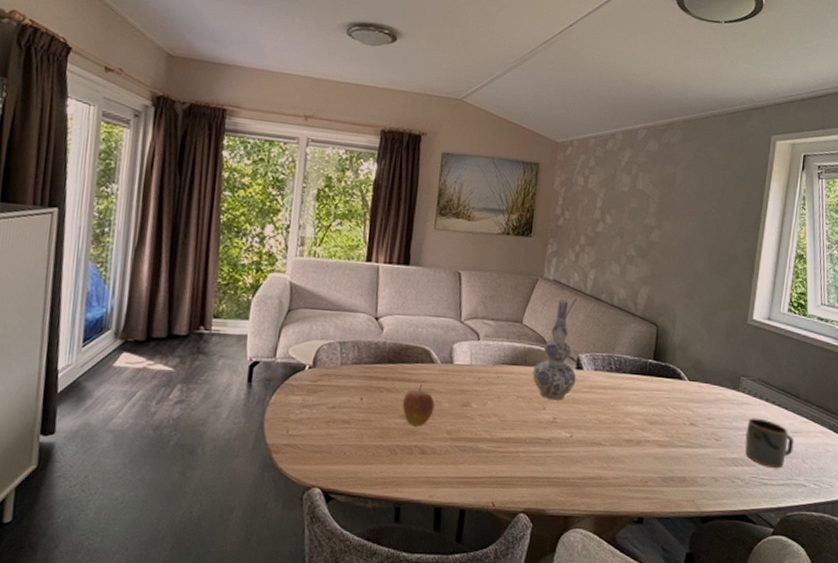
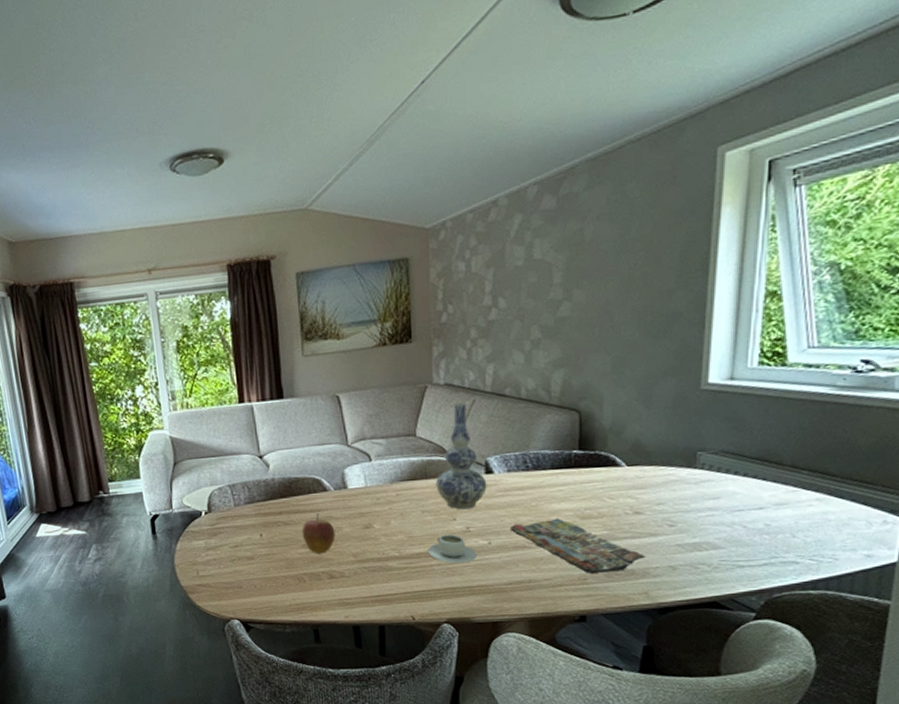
teacup: none [516,423,560,454] -> present [427,534,477,564]
magazine: none [591,420,695,477] -> present [511,518,645,573]
mug: present [744,418,794,468] -> none [709,495,778,548]

